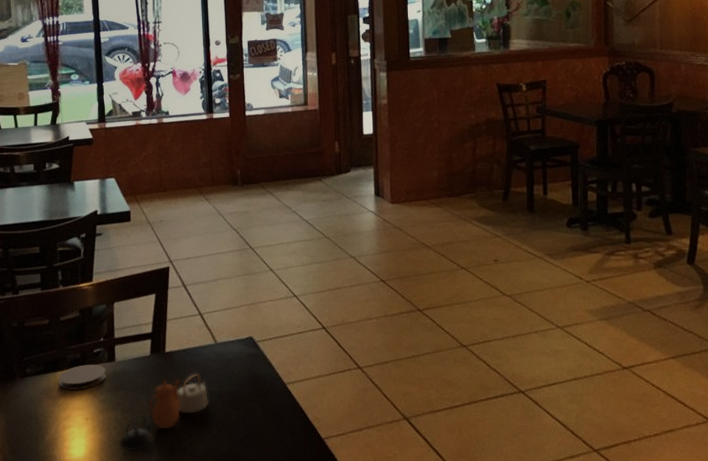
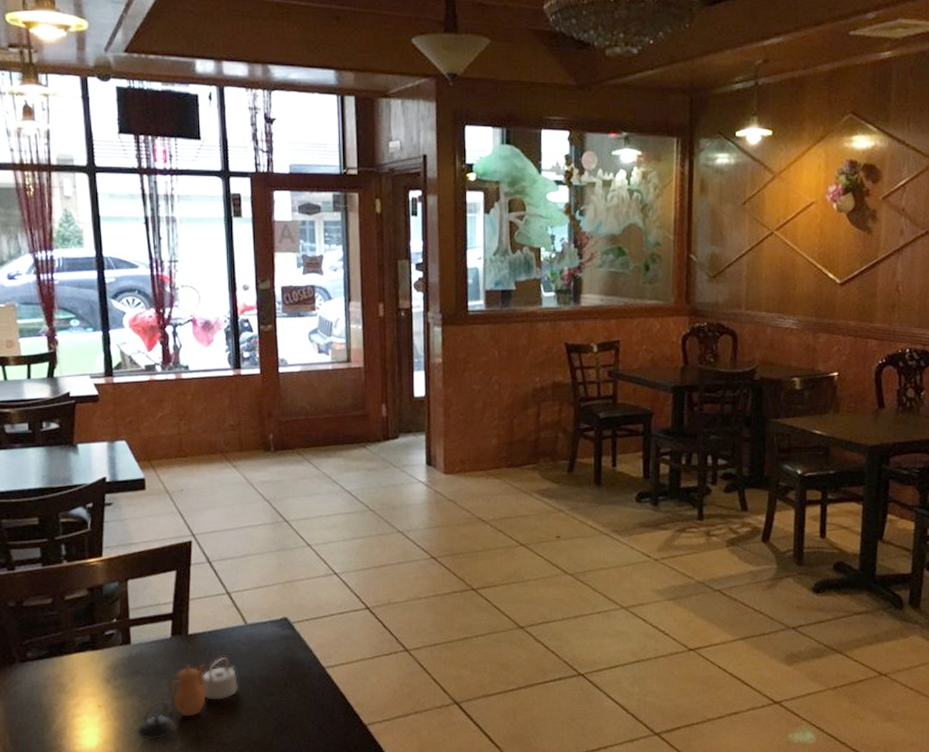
coaster: present [59,365,106,390] -> none [65,648,120,675]

